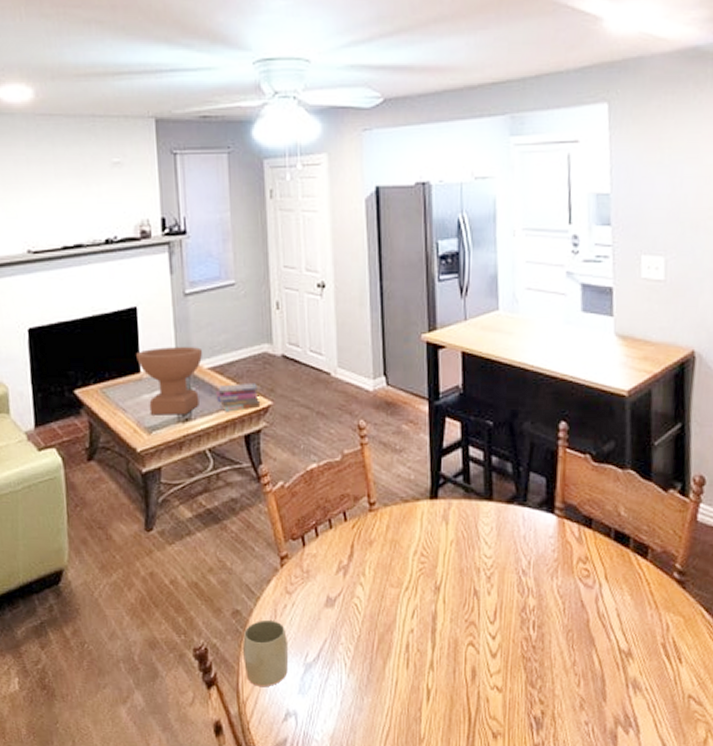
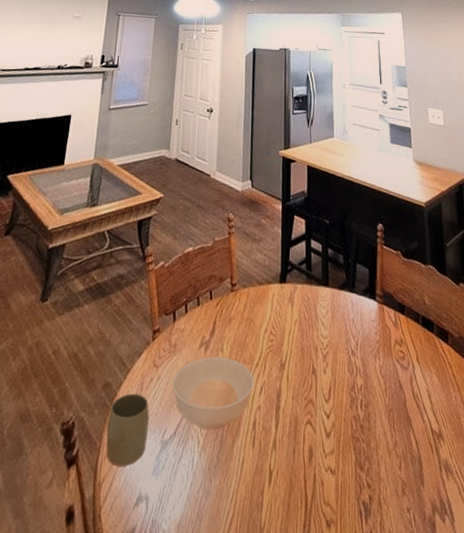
decorative bowl: present [136,347,203,415] -> none [63,146,116,201]
books: present [215,382,261,412] -> none [120,178,155,201]
bowl: none [310,581,405,653] -> present [172,356,254,430]

